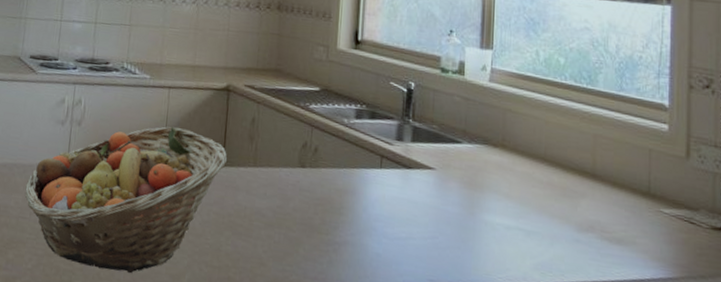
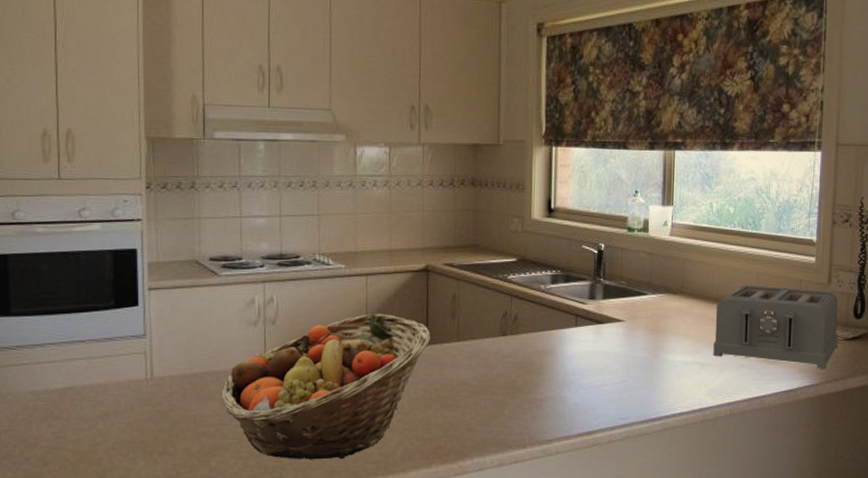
toaster: none [541,146,703,261] -> present [713,285,839,369]

